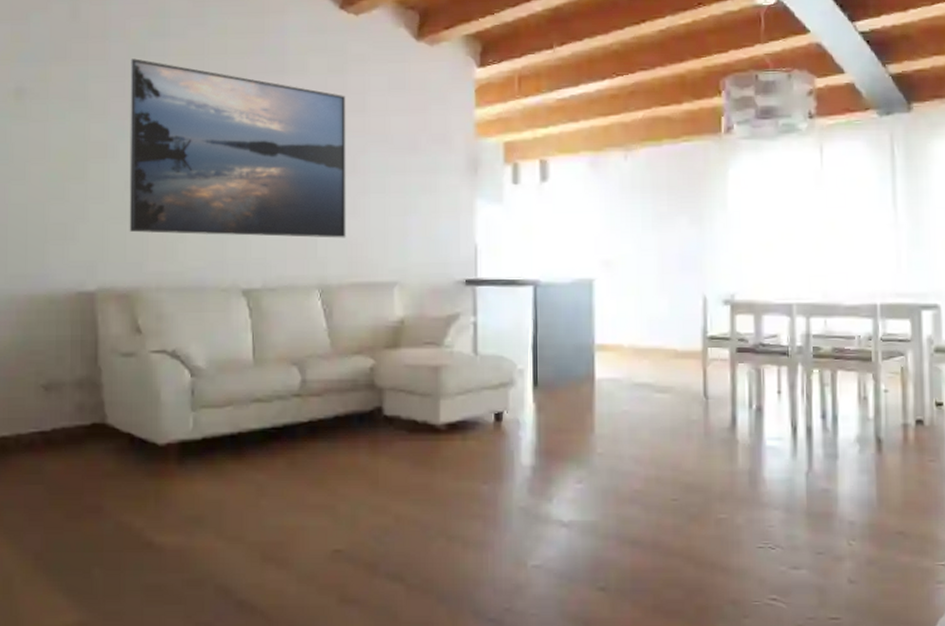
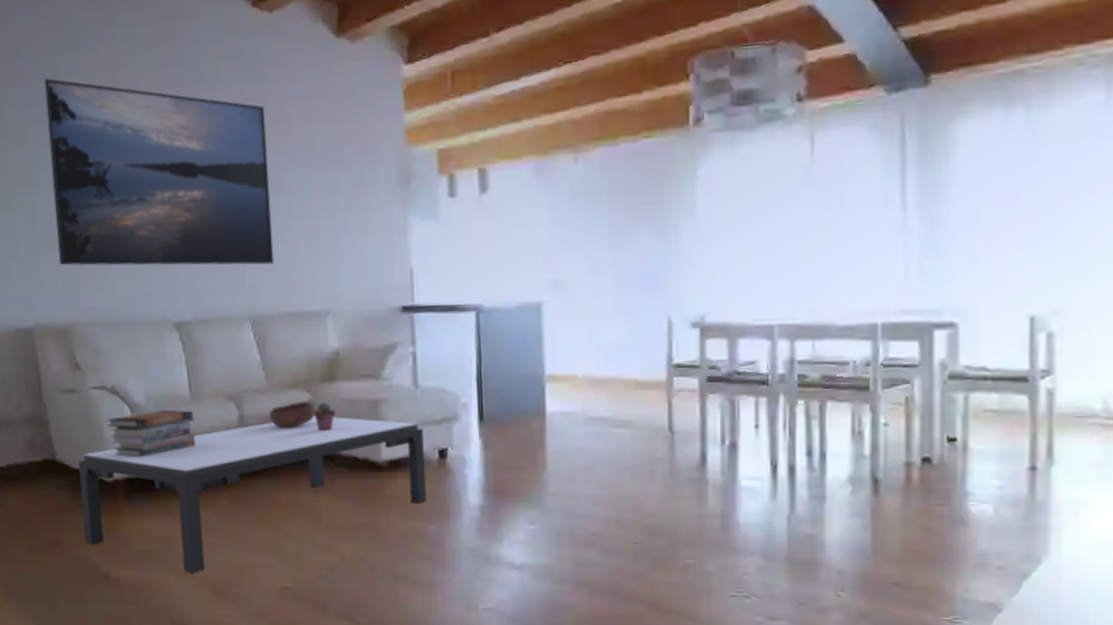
coffee table: none [129,380,481,538] -> present [78,416,426,573]
book stack: none [164,374,256,421] -> present [106,410,196,458]
decorative bowl: none [331,366,379,391] -> present [268,401,316,427]
potted succulent: none [376,367,398,395] -> present [313,402,336,431]

